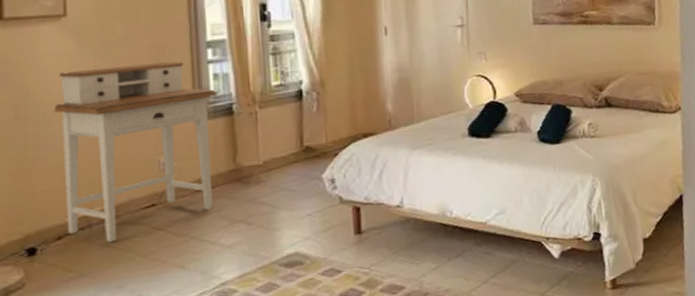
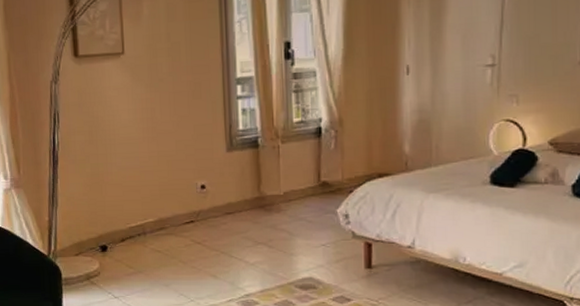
desk: present [52,61,218,243] -> none [115,96,245,249]

